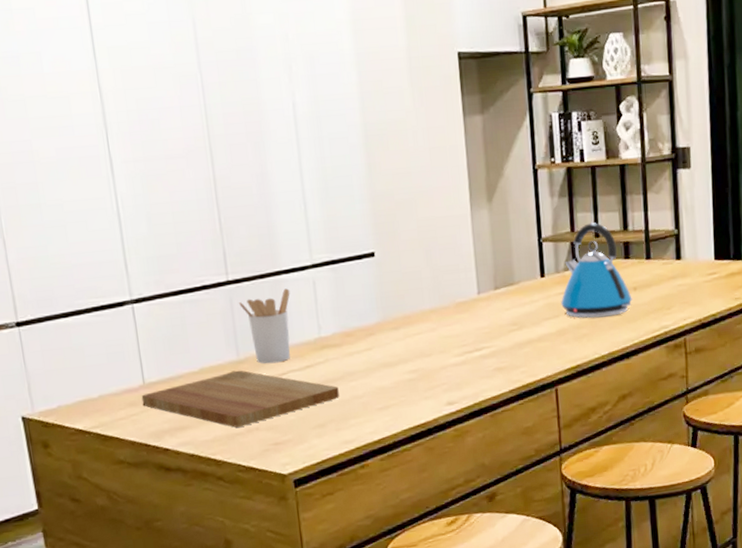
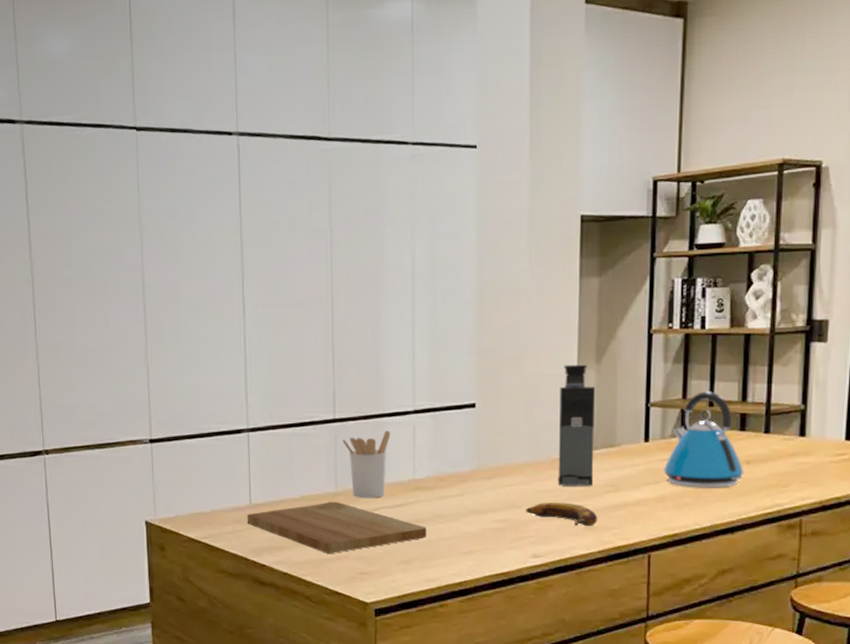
banana: none [436,345,506,368] -> present [526,503,598,527]
coffee maker: none [456,204,497,329] -> present [558,364,595,486]

